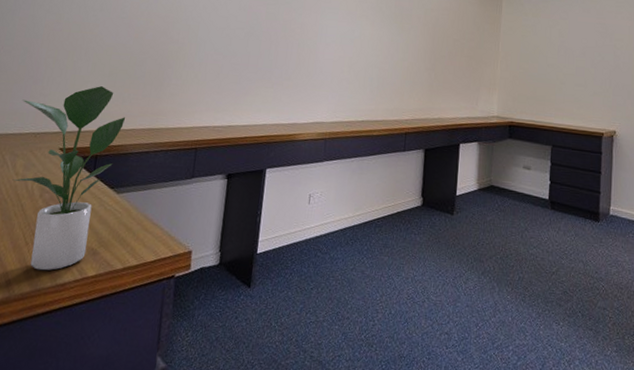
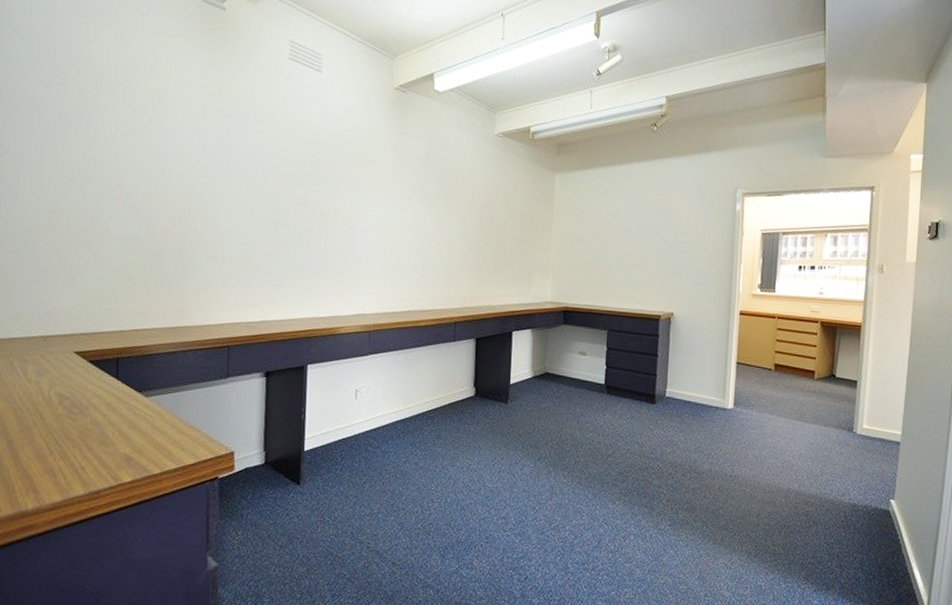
potted plant: present [12,86,125,271] -> none [23,283,145,480]

